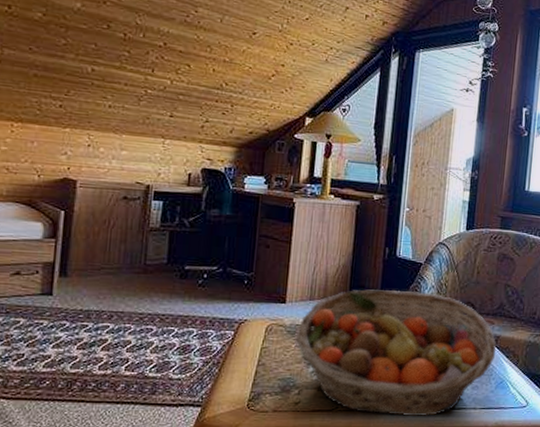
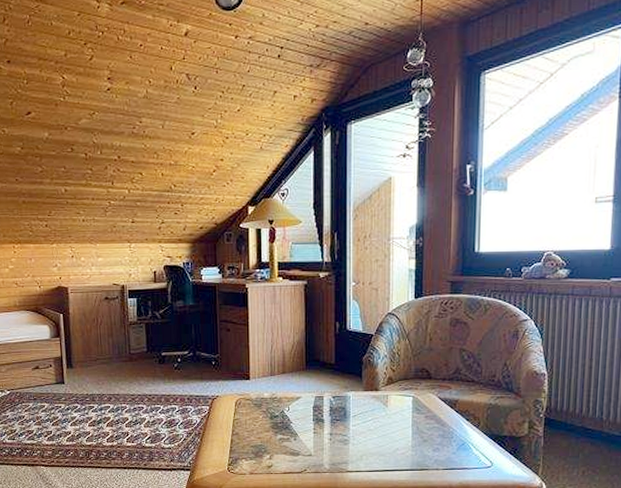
fruit basket: present [296,289,496,417] -> none [263,361,455,478]

